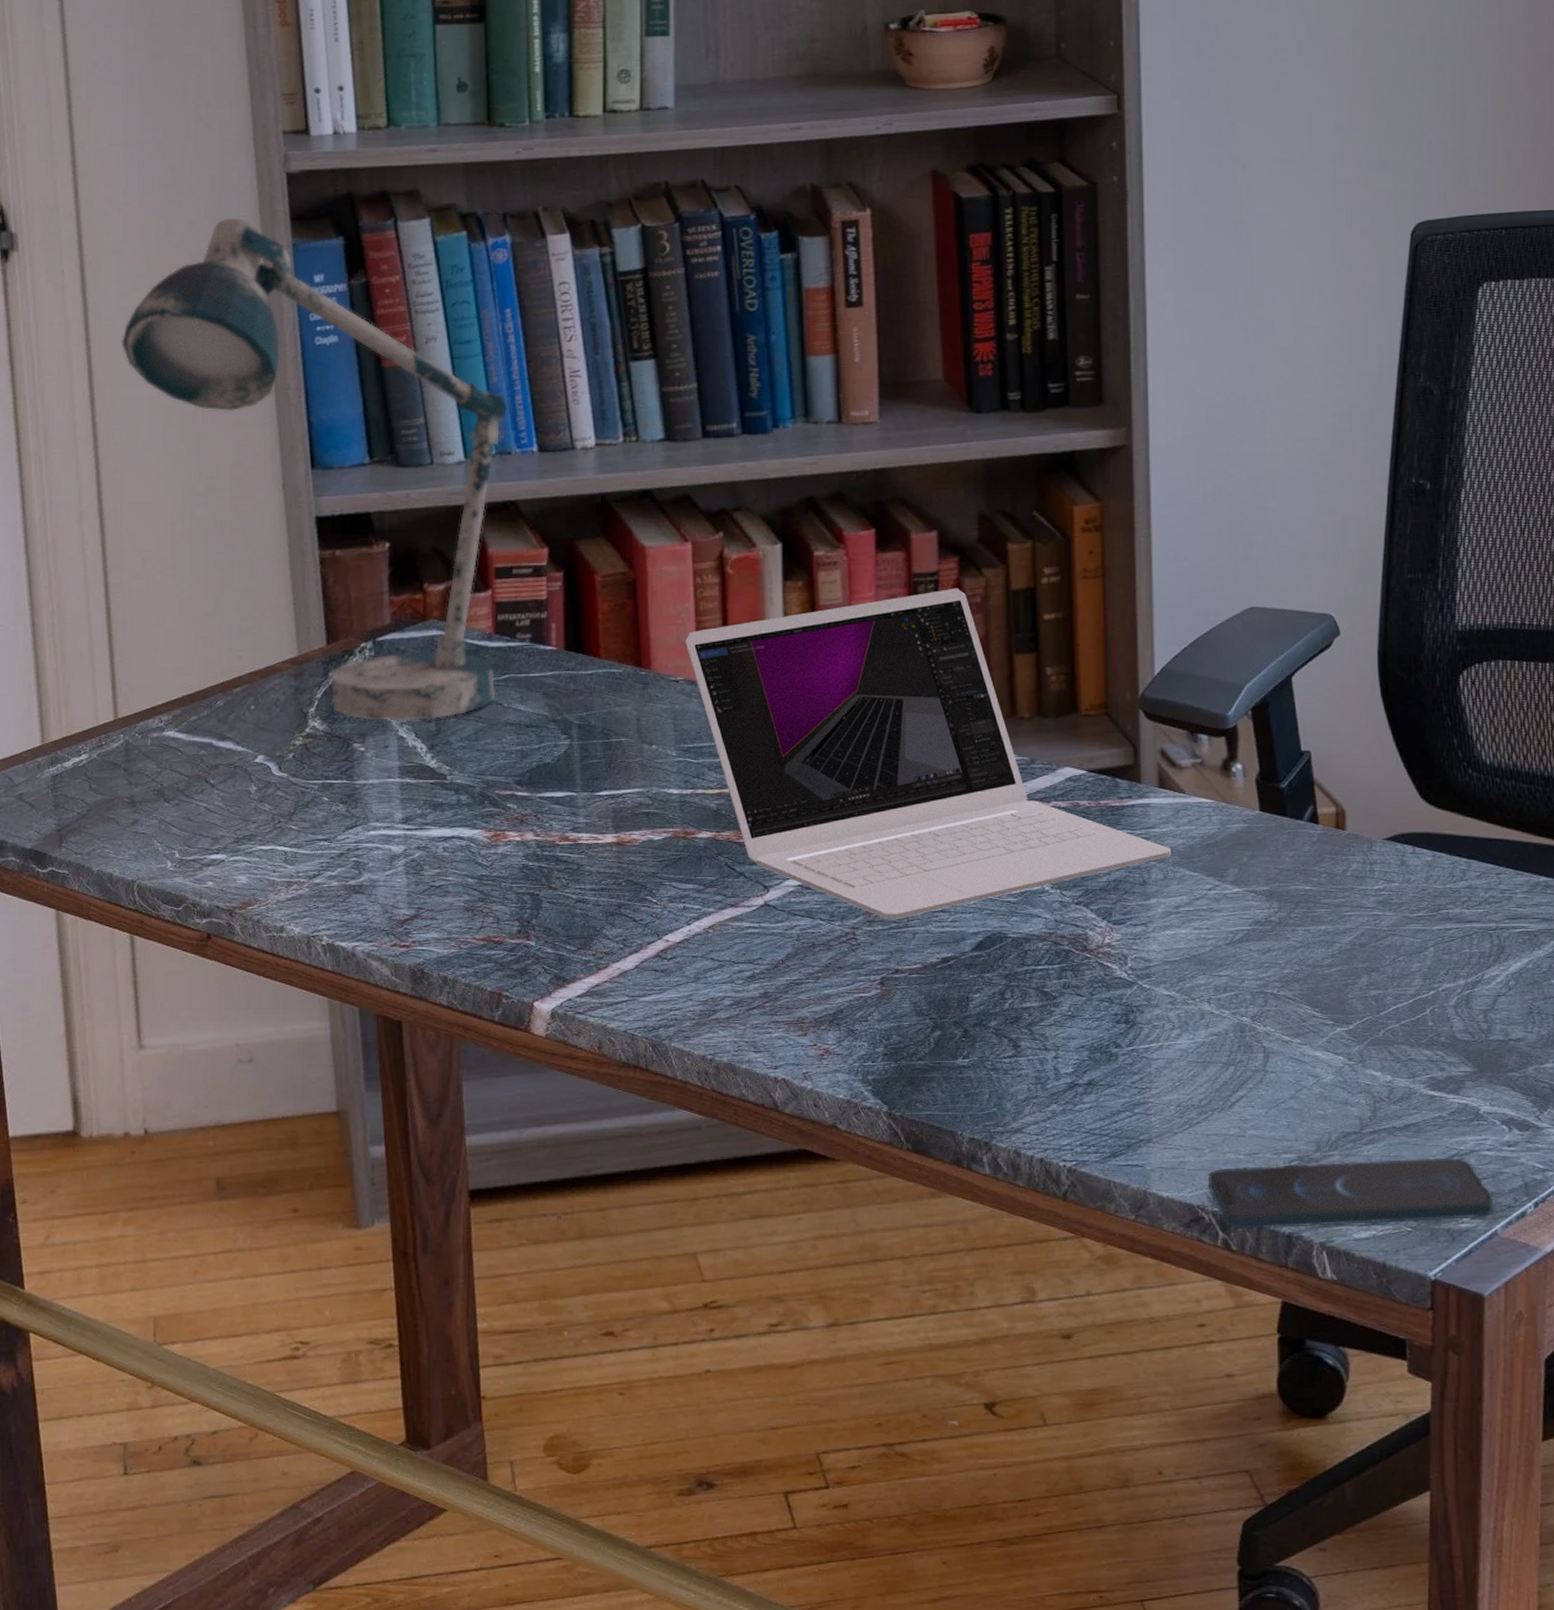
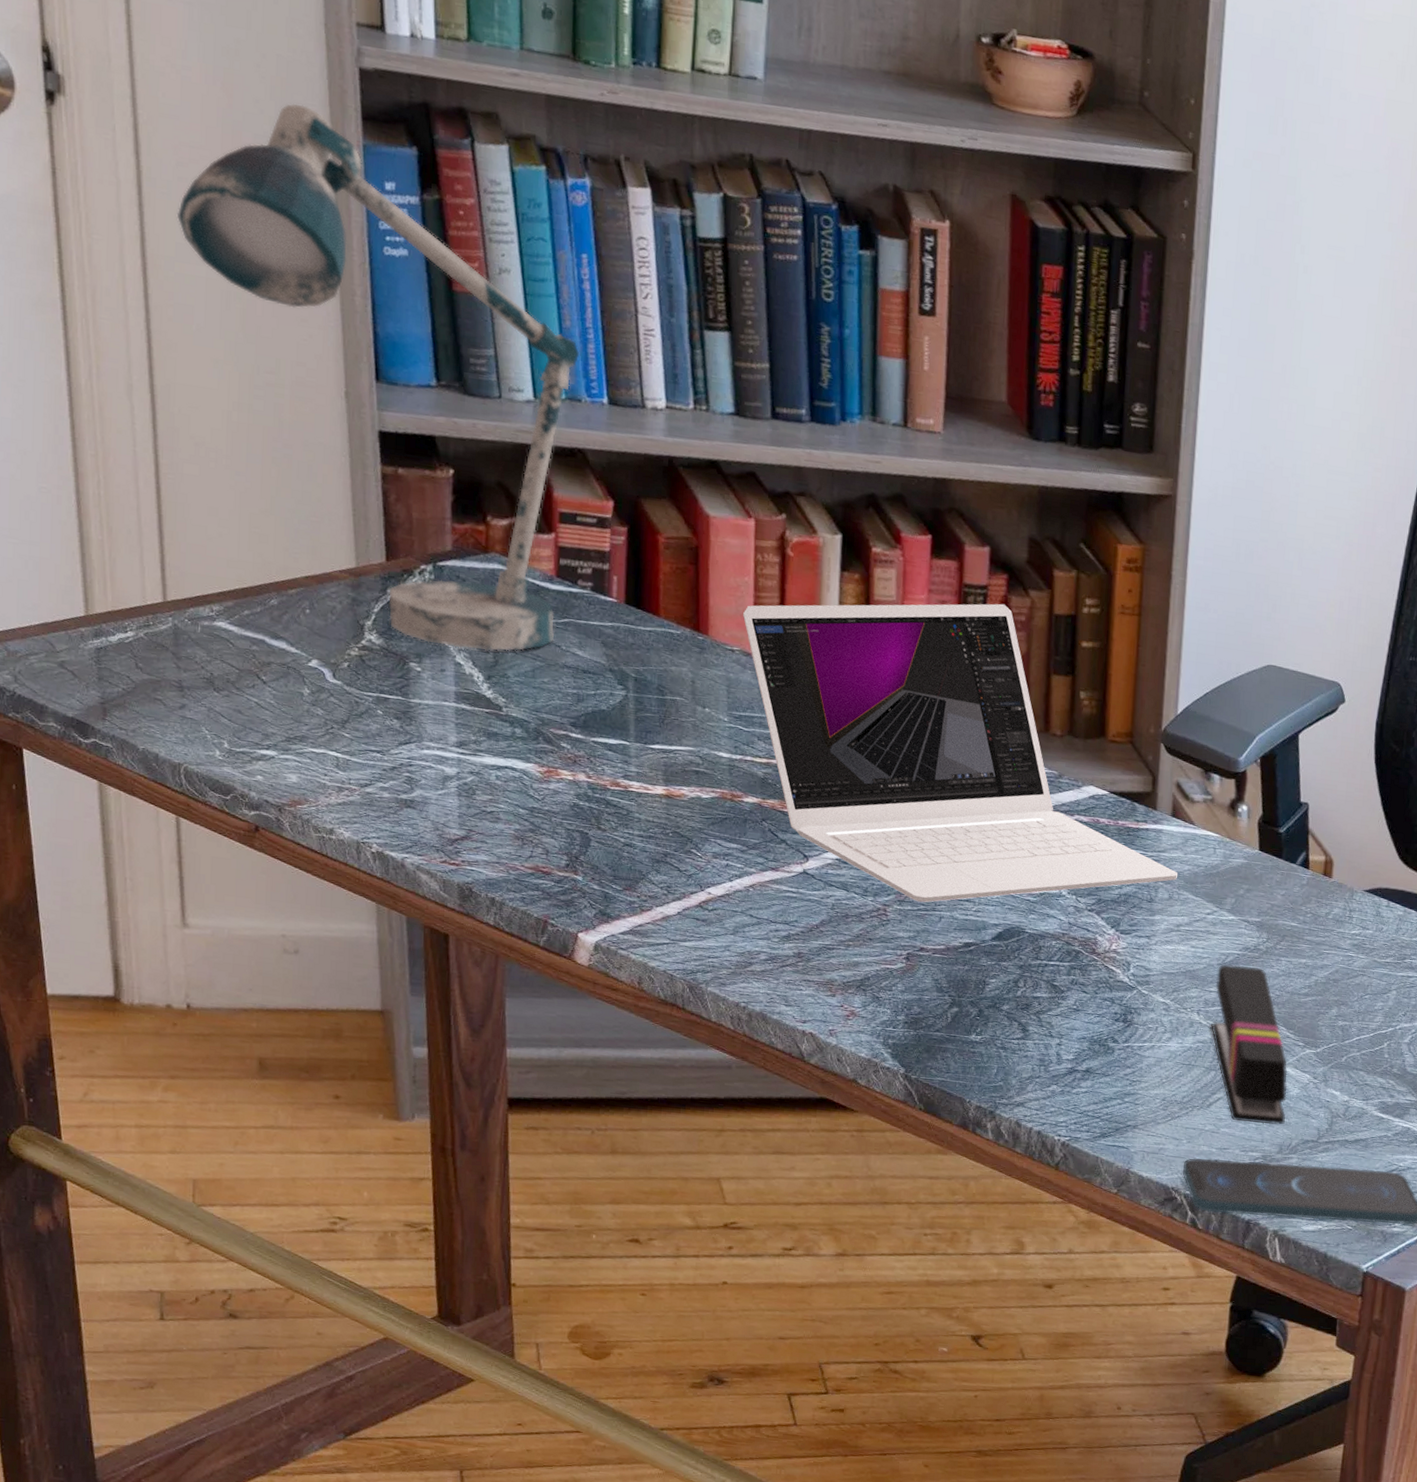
stapler: none [1224,942,1320,1120] -> present [1210,964,1288,1125]

